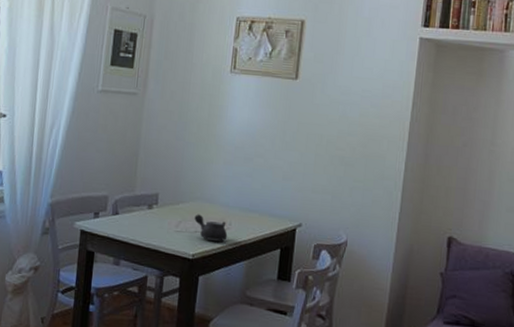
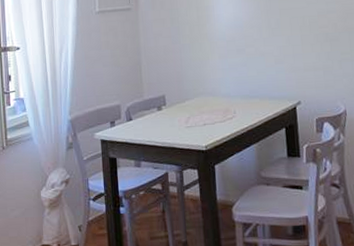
teapot: present [194,214,228,241] -> none [201,108,235,130]

